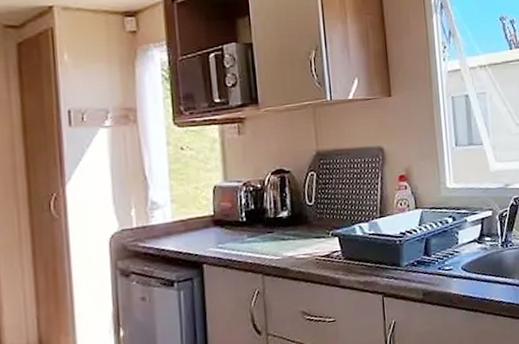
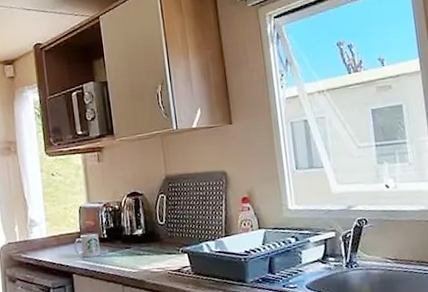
mug: none [205,215,238,245] -> present [74,232,100,258]

